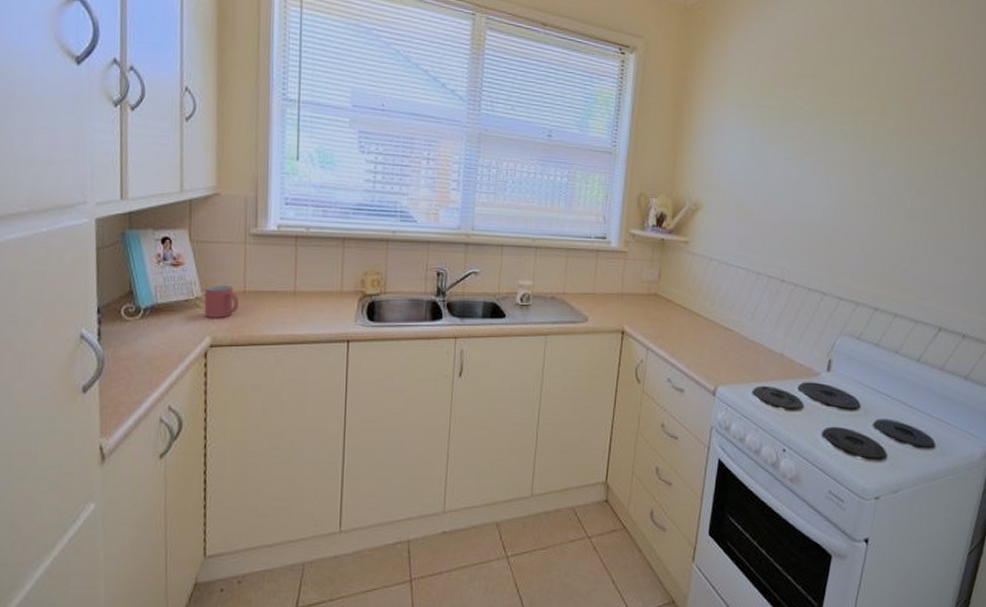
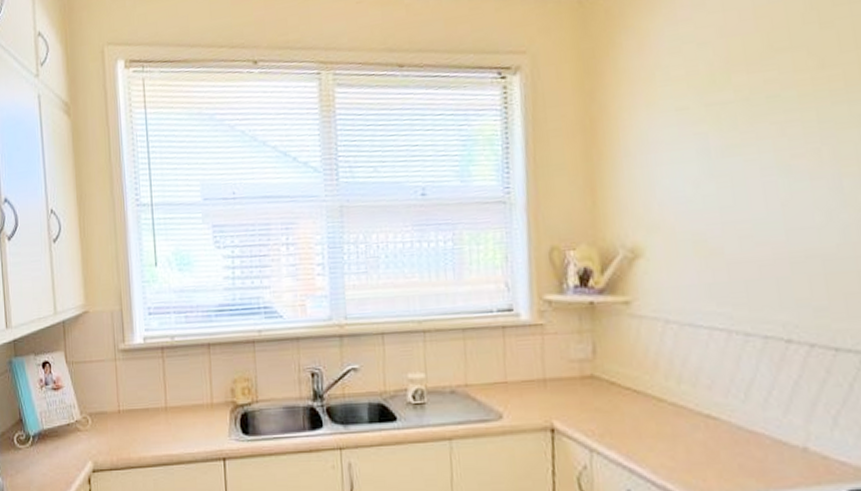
mug: present [204,285,239,318] -> none [83,406,115,441]

